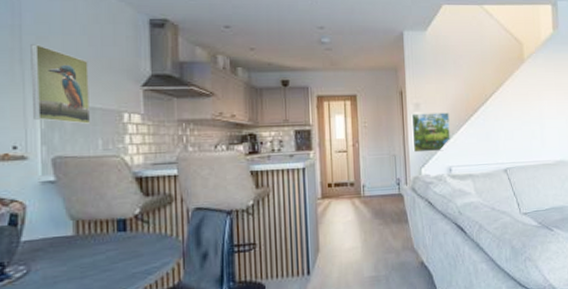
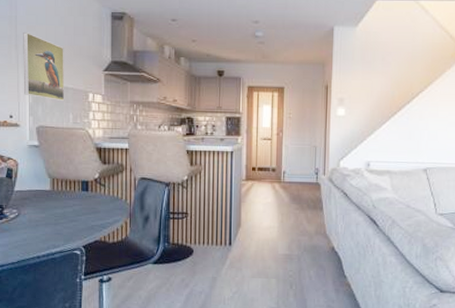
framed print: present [411,112,450,153] -> none [333,108,372,146]

